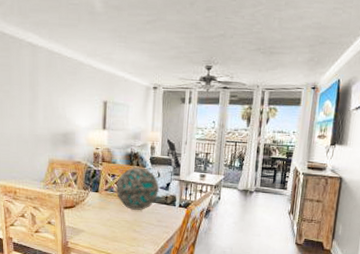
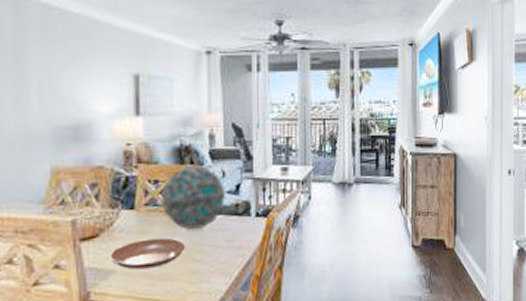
bowl: none [81,212,130,232] -> present [110,237,186,270]

